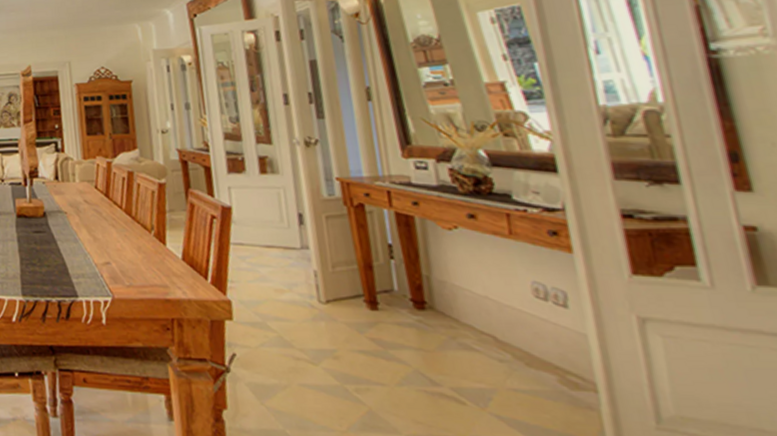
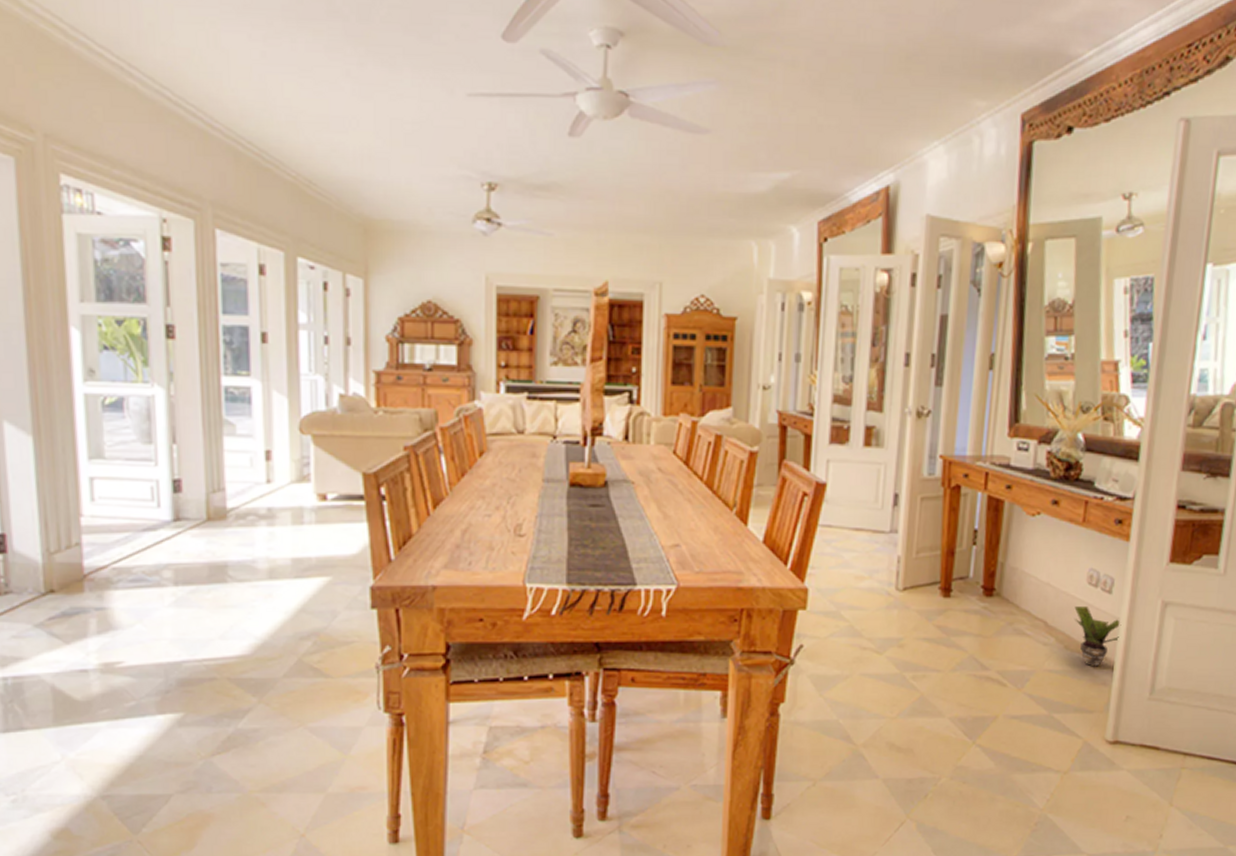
potted plant: none [525,320,593,388] -> present [1074,605,1122,667]

